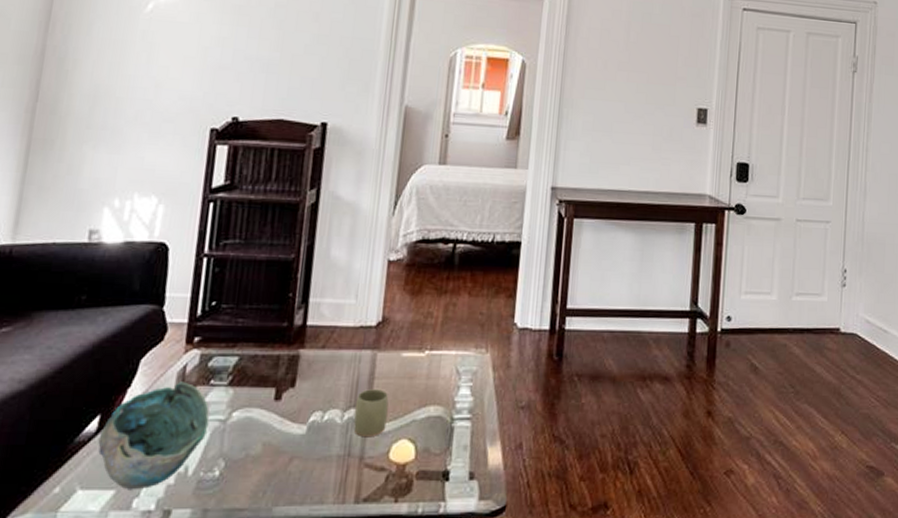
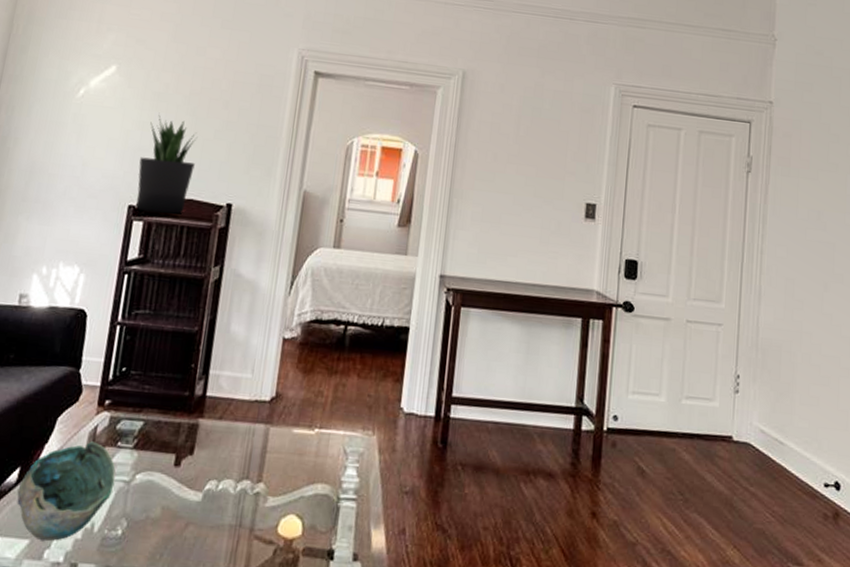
planter: none [219,30,286,136] -> present [136,115,198,214]
mug: present [353,389,389,436] -> none [245,462,280,509]

